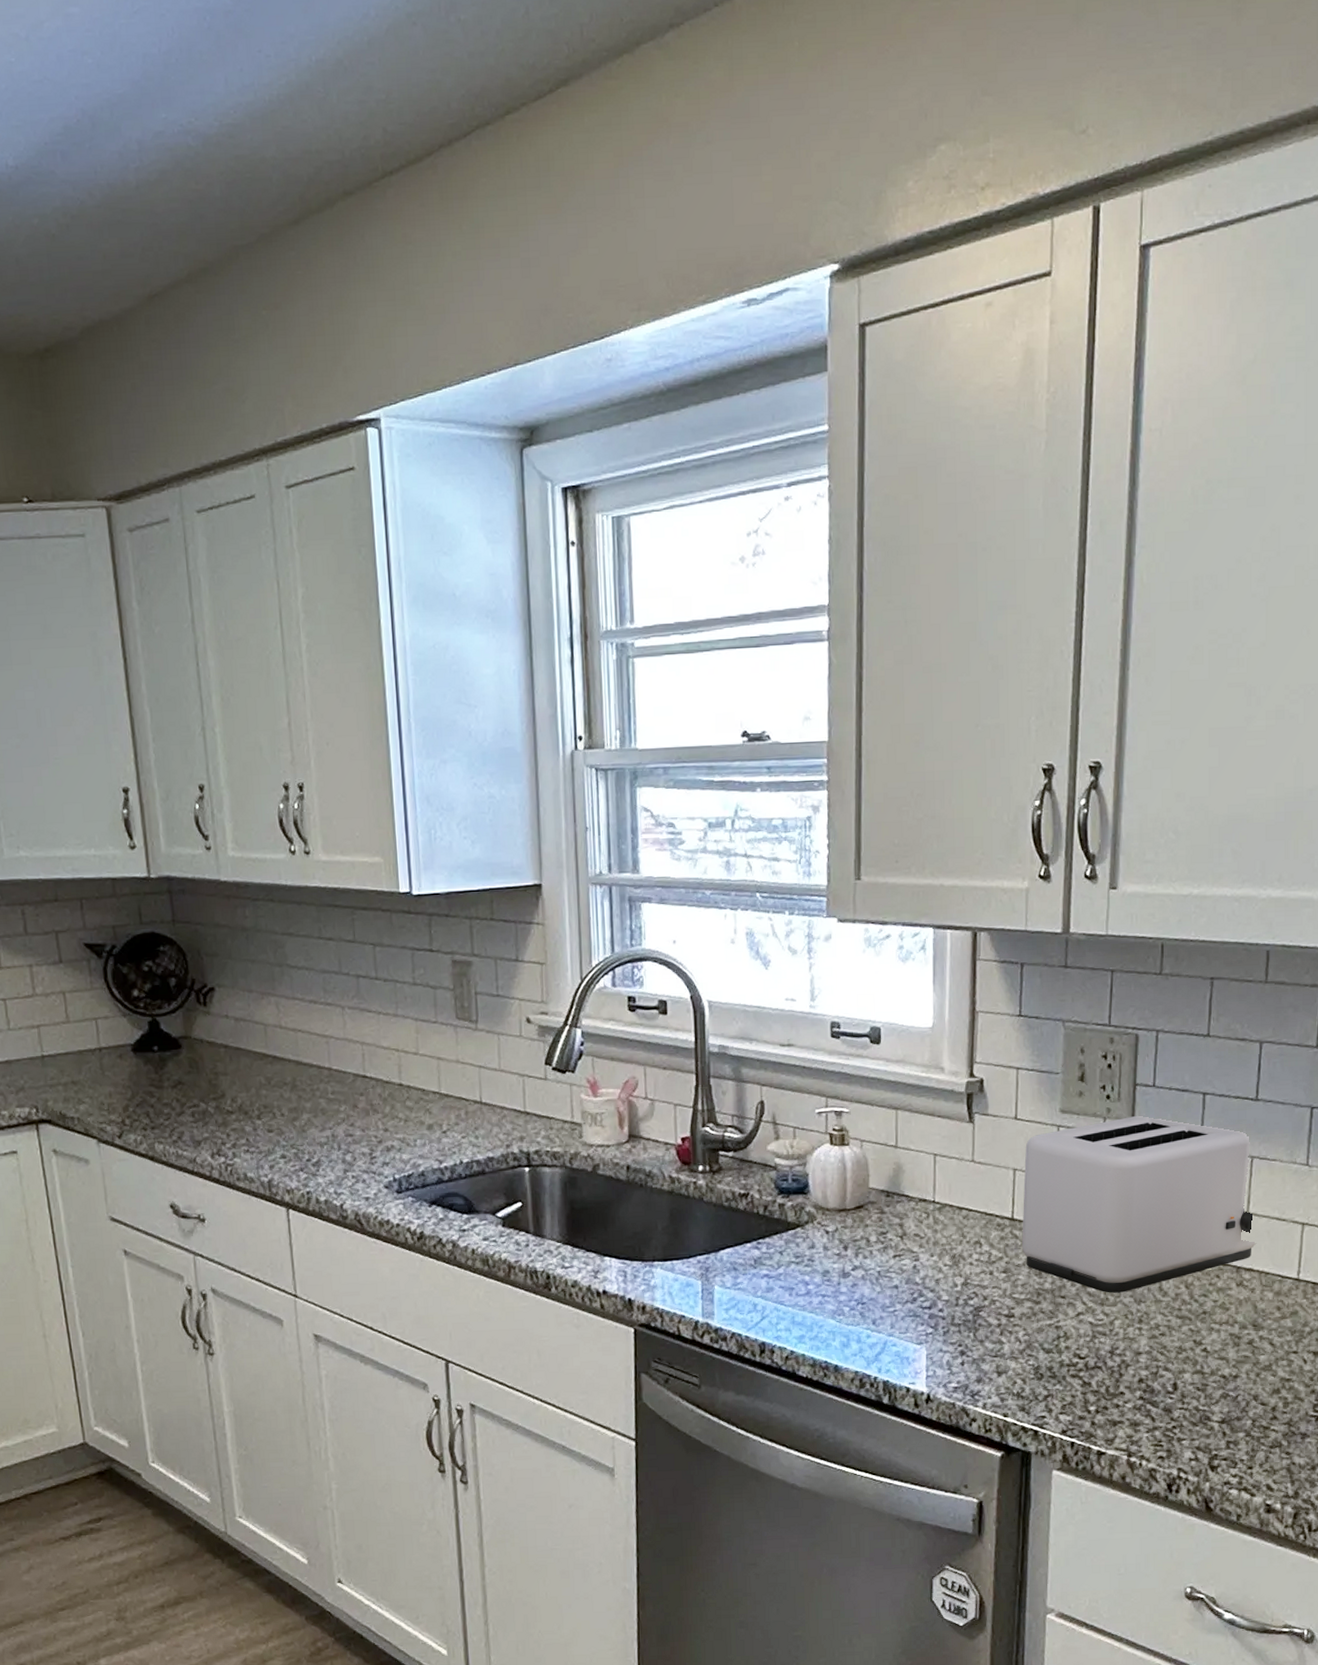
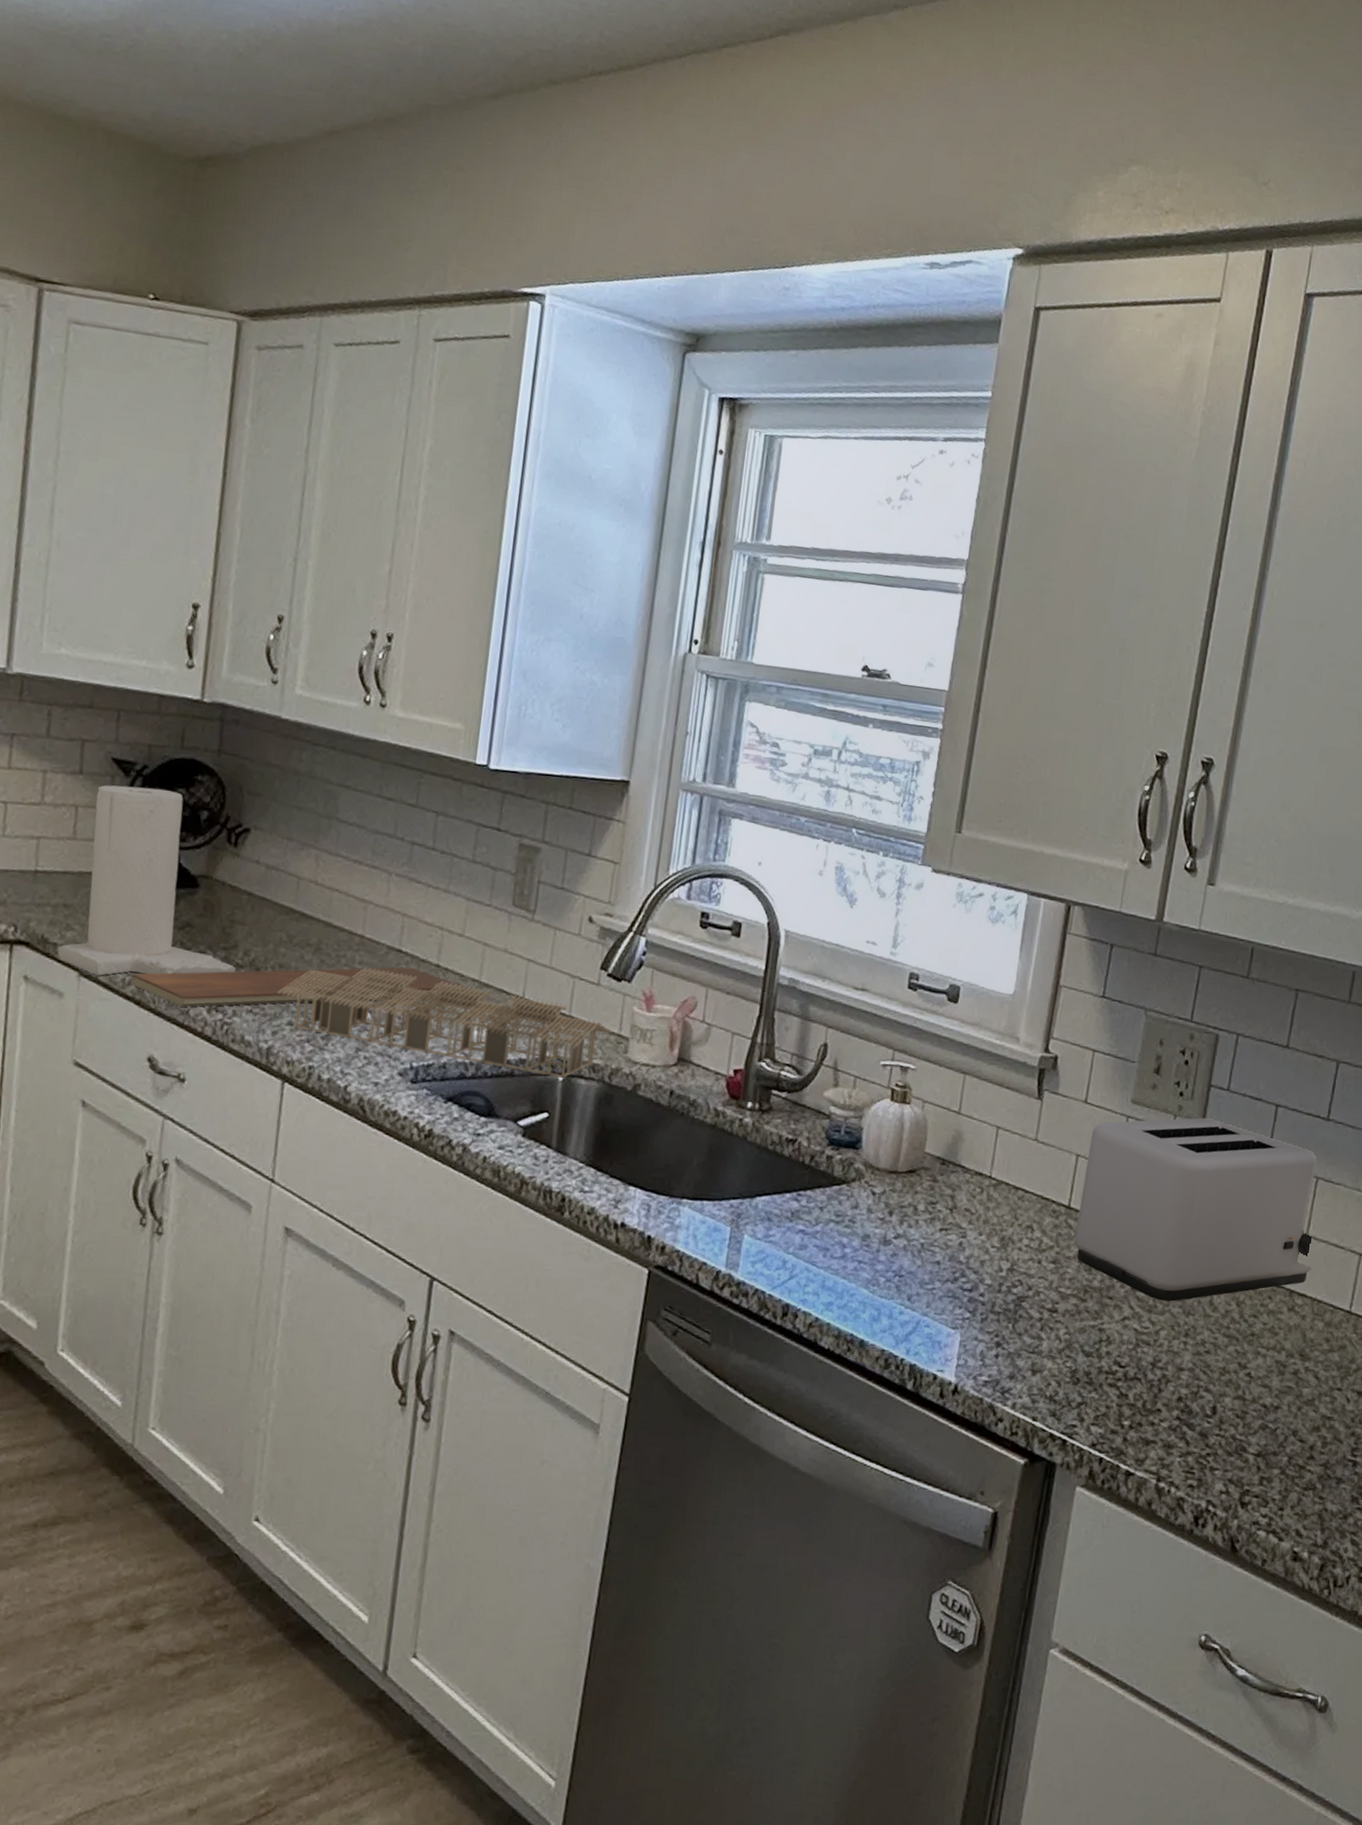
paper towel: none [75,964,228,1140] -> present [57,785,236,976]
chopping board: none [142,1090,426,1157] -> present [132,967,463,1008]
dish rack: none [267,1096,566,1169] -> present [278,967,613,1078]

